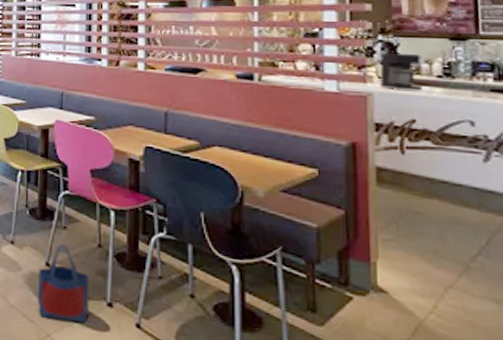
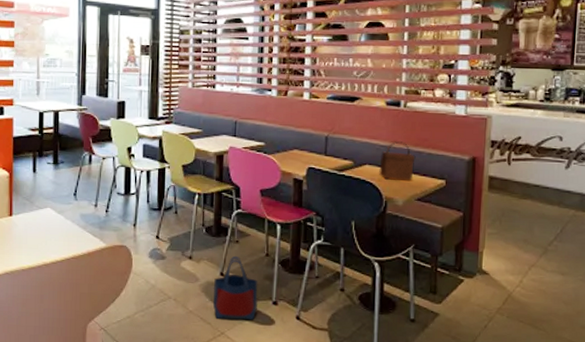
handbag: none [232,120,277,169] -> present [379,141,416,182]
coffee maker: present [380,53,423,92] -> none [498,82,530,114]

